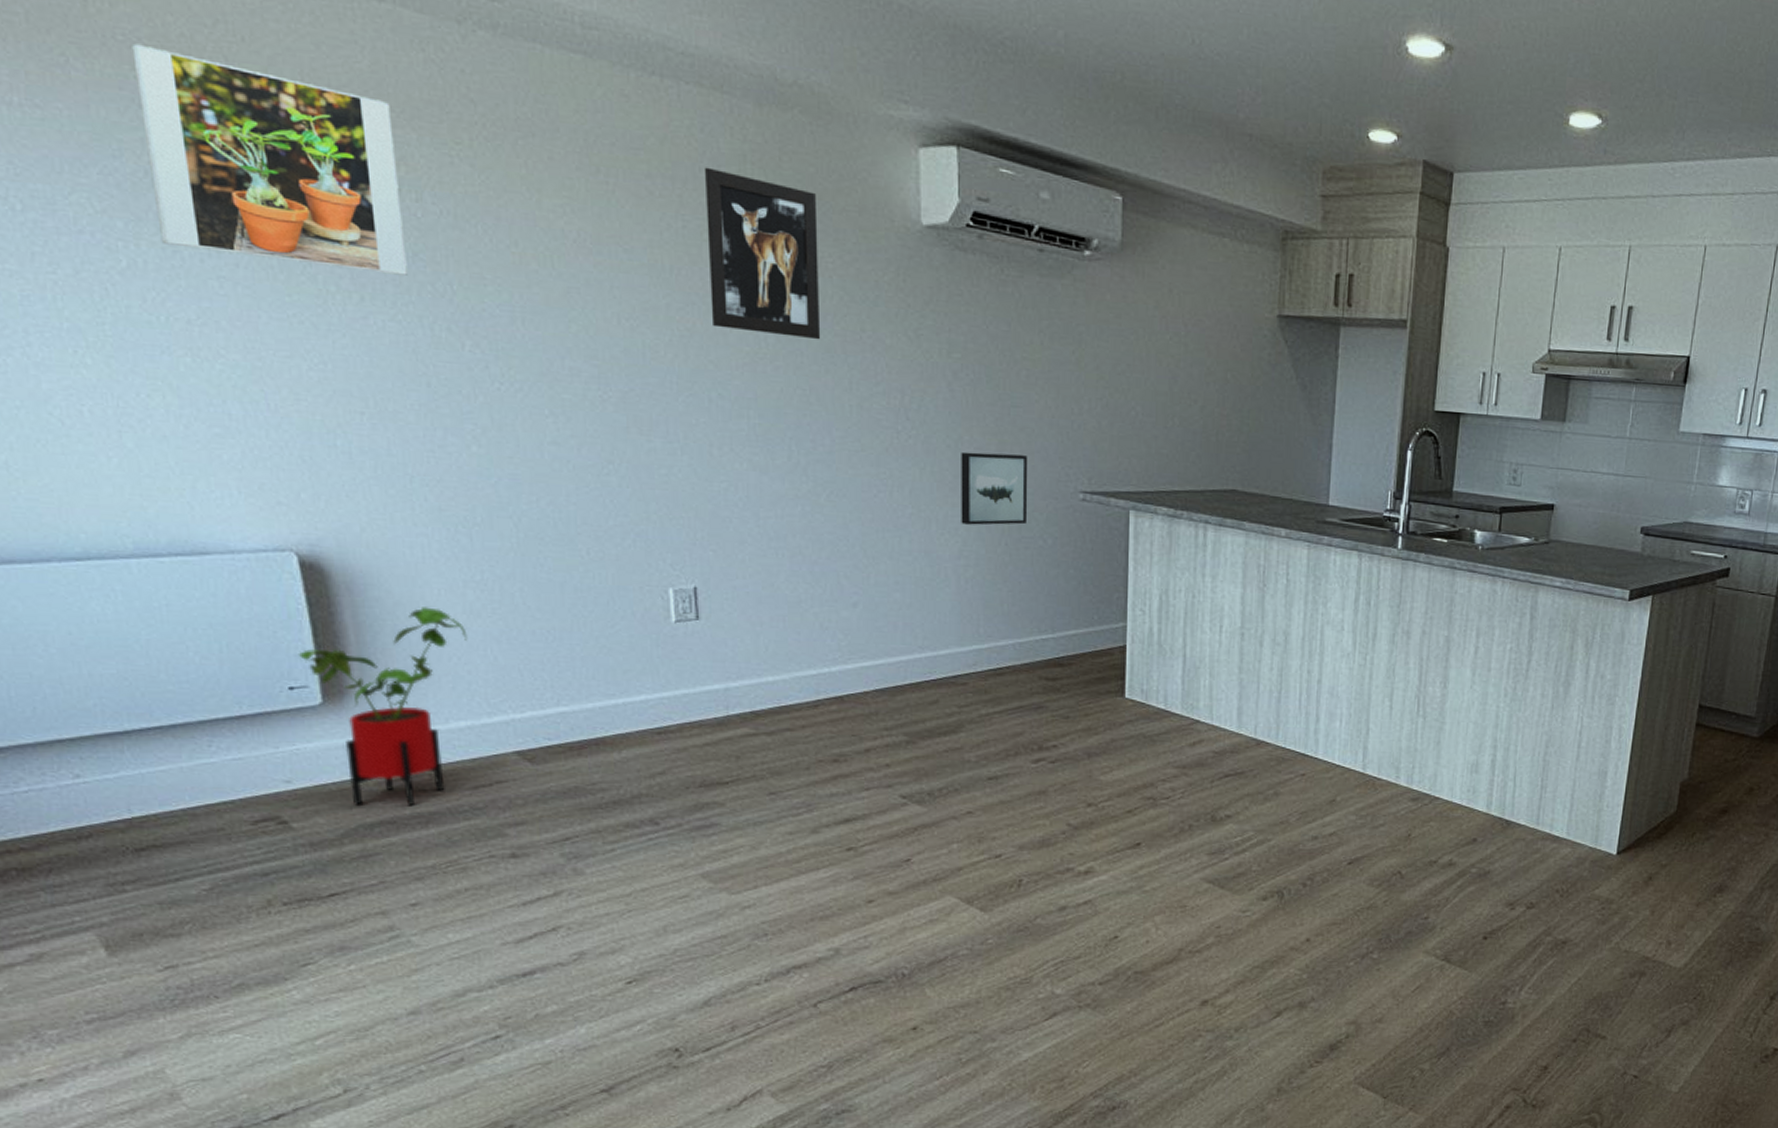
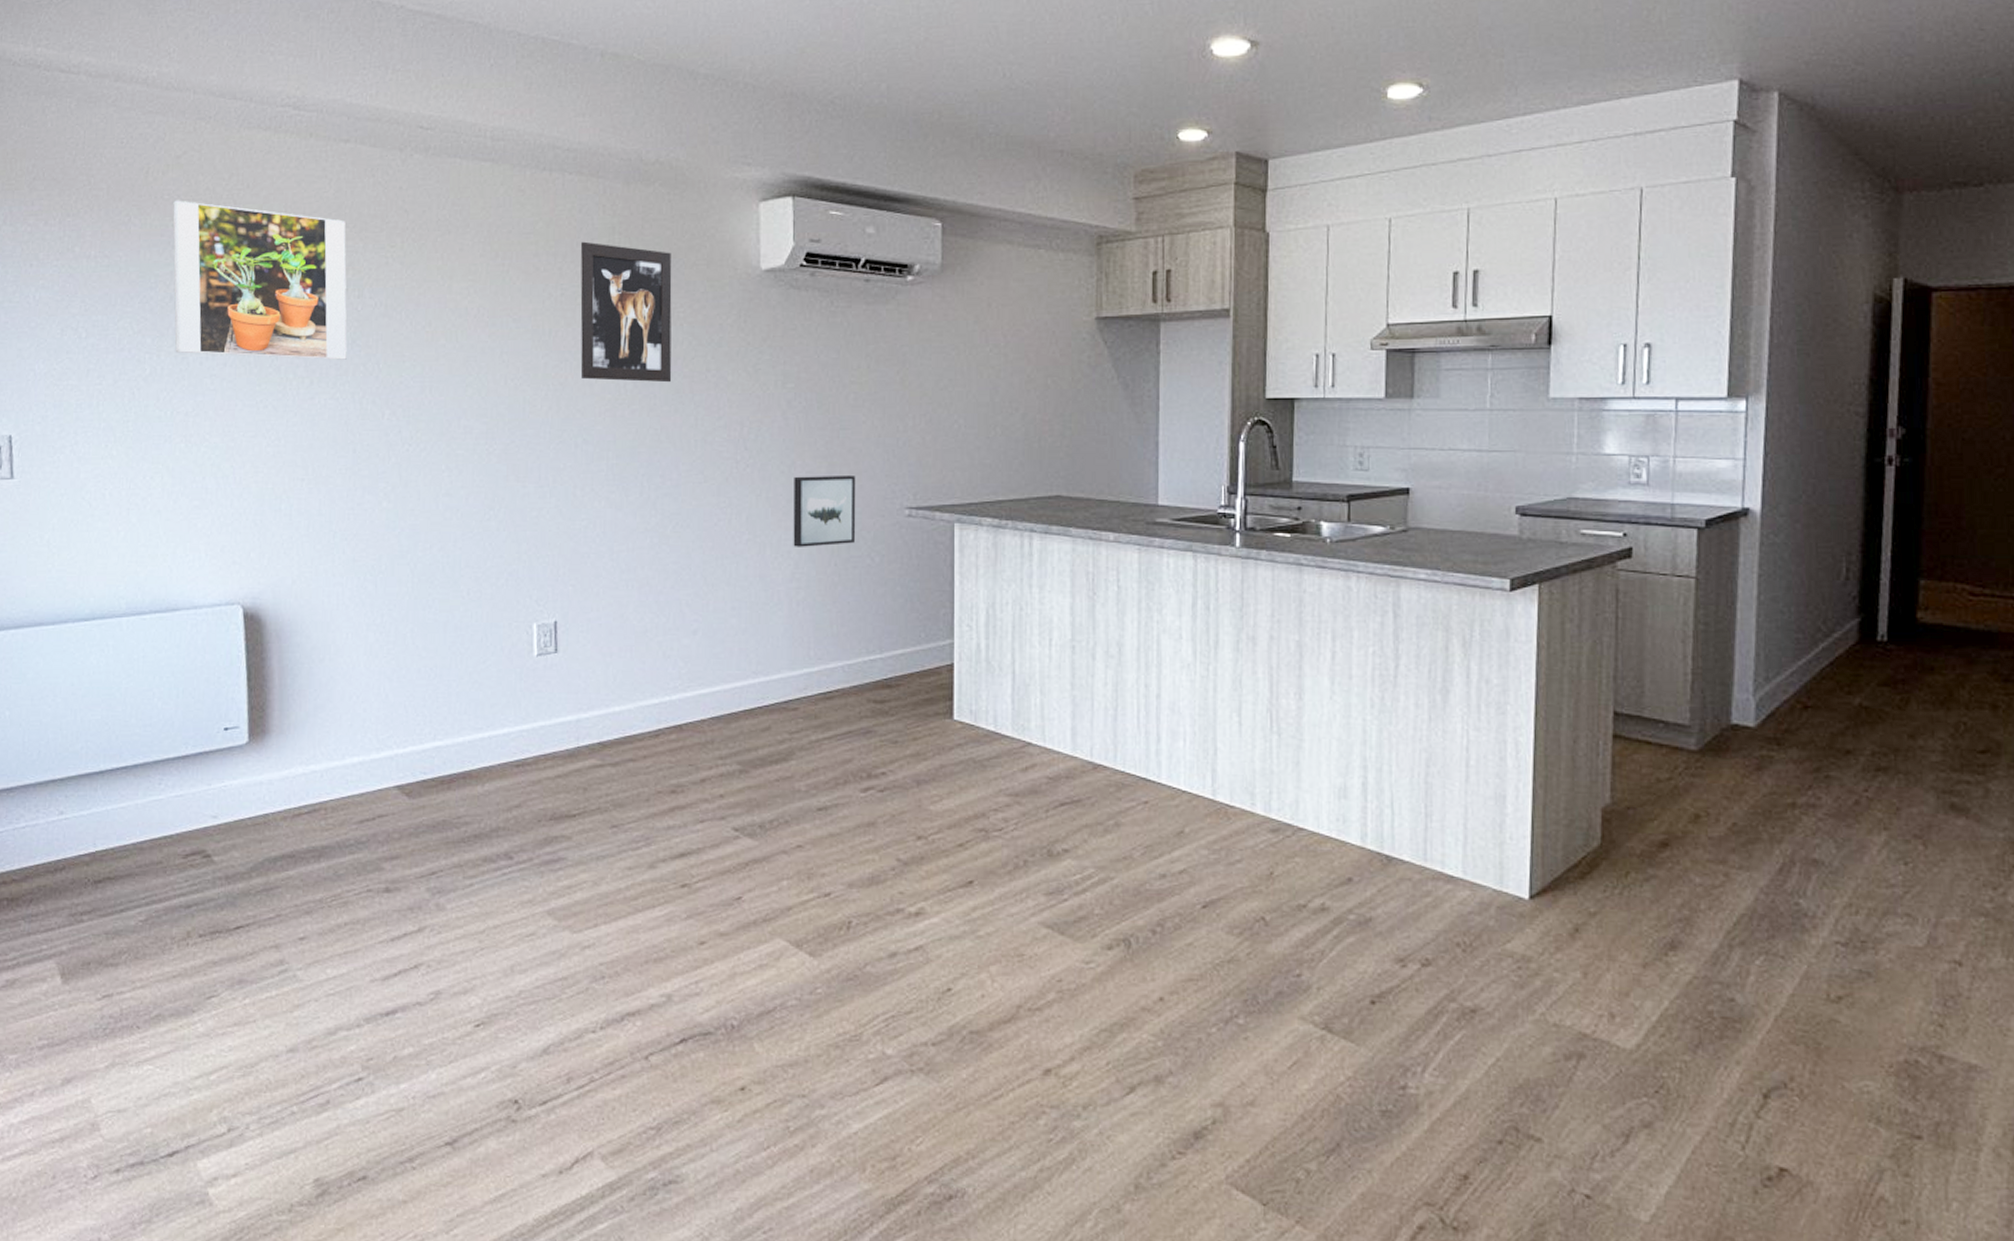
house plant: present [298,607,468,807] -> none [234,650,366,841]

